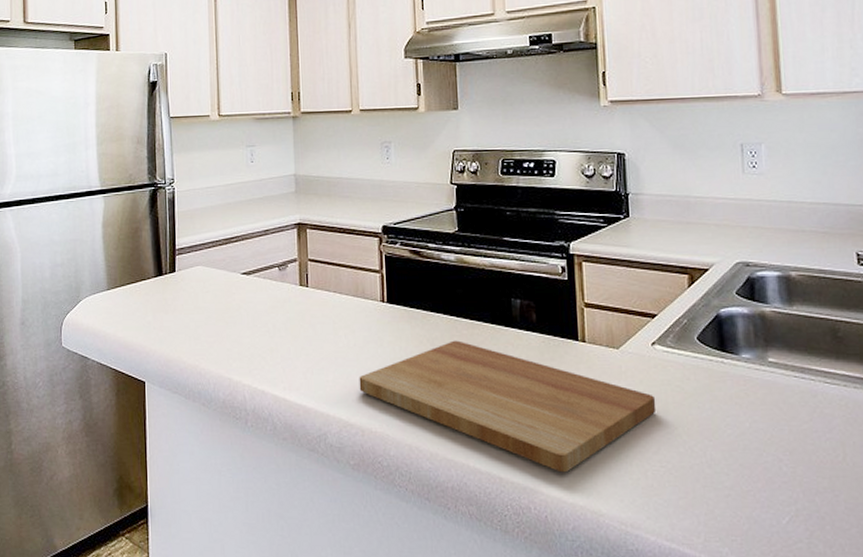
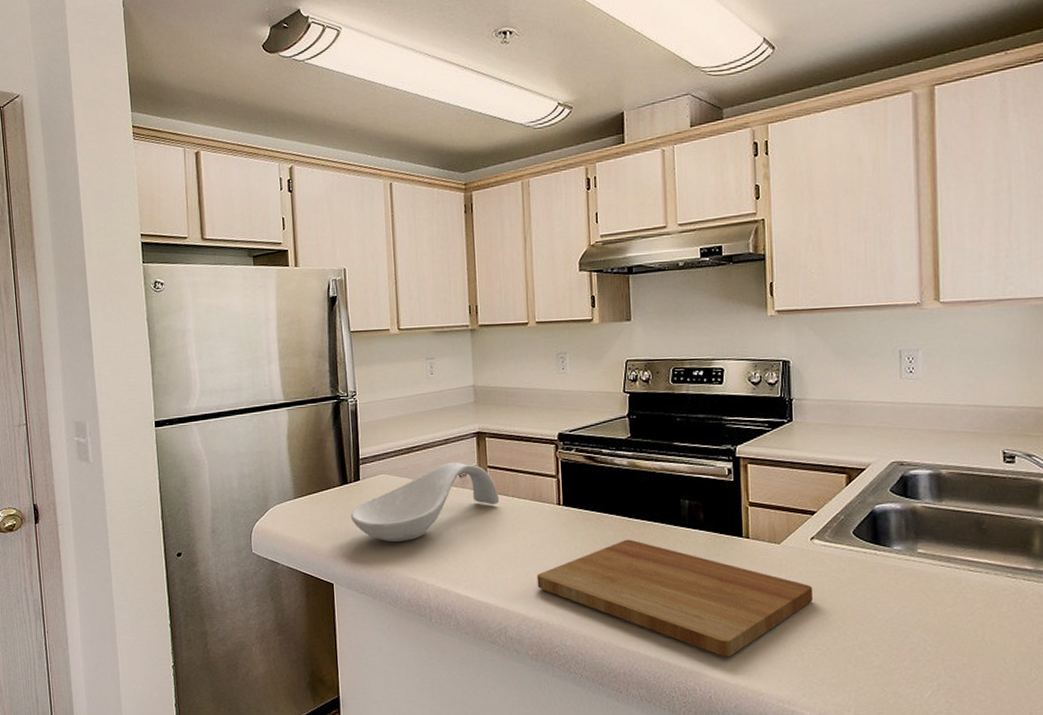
spoon rest: none [165,254,321,339] -> present [351,462,500,543]

